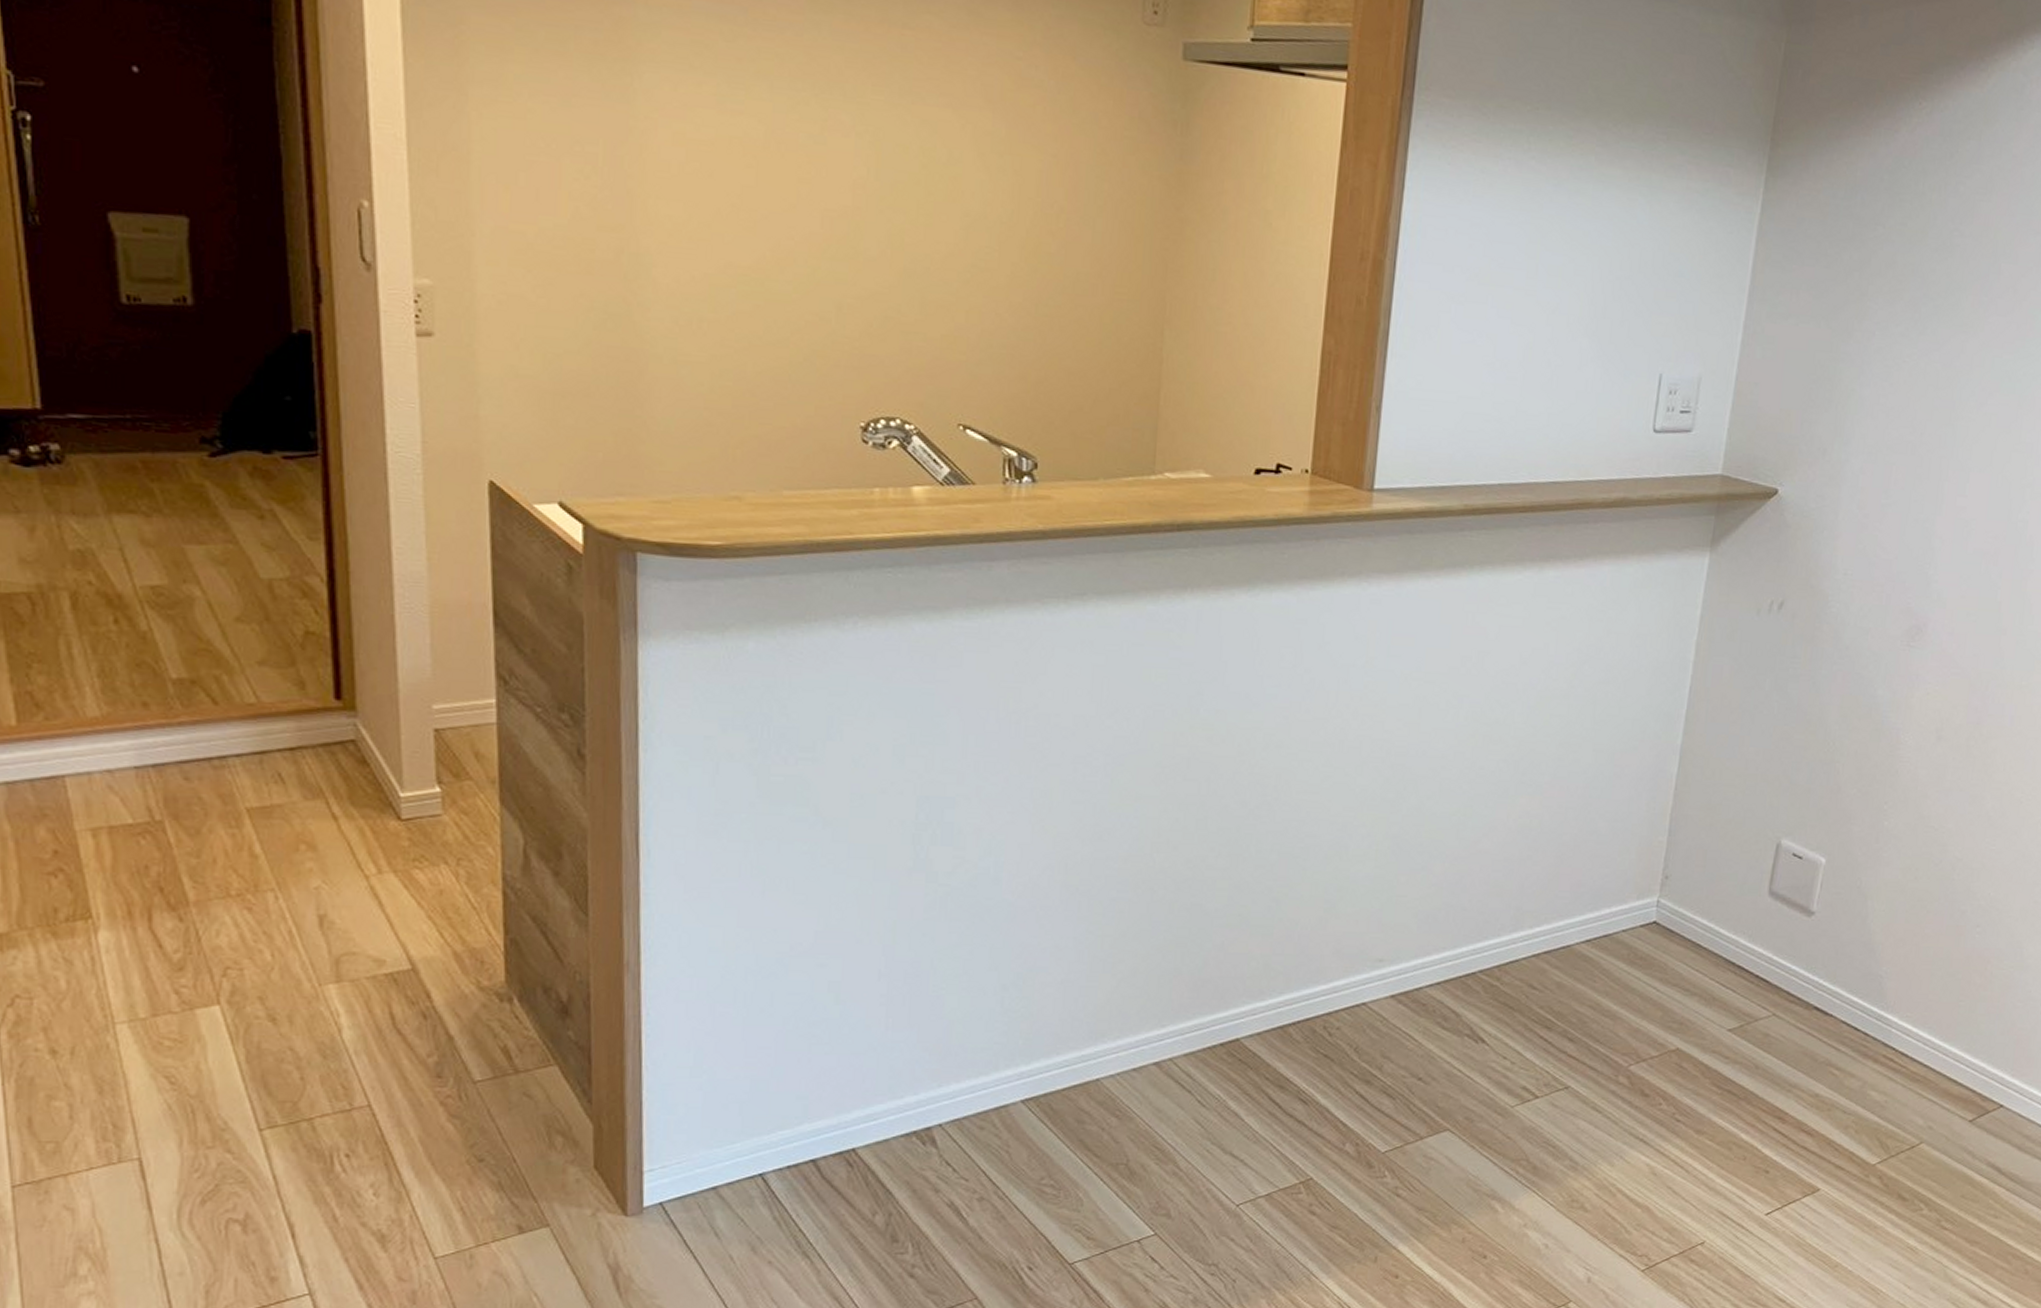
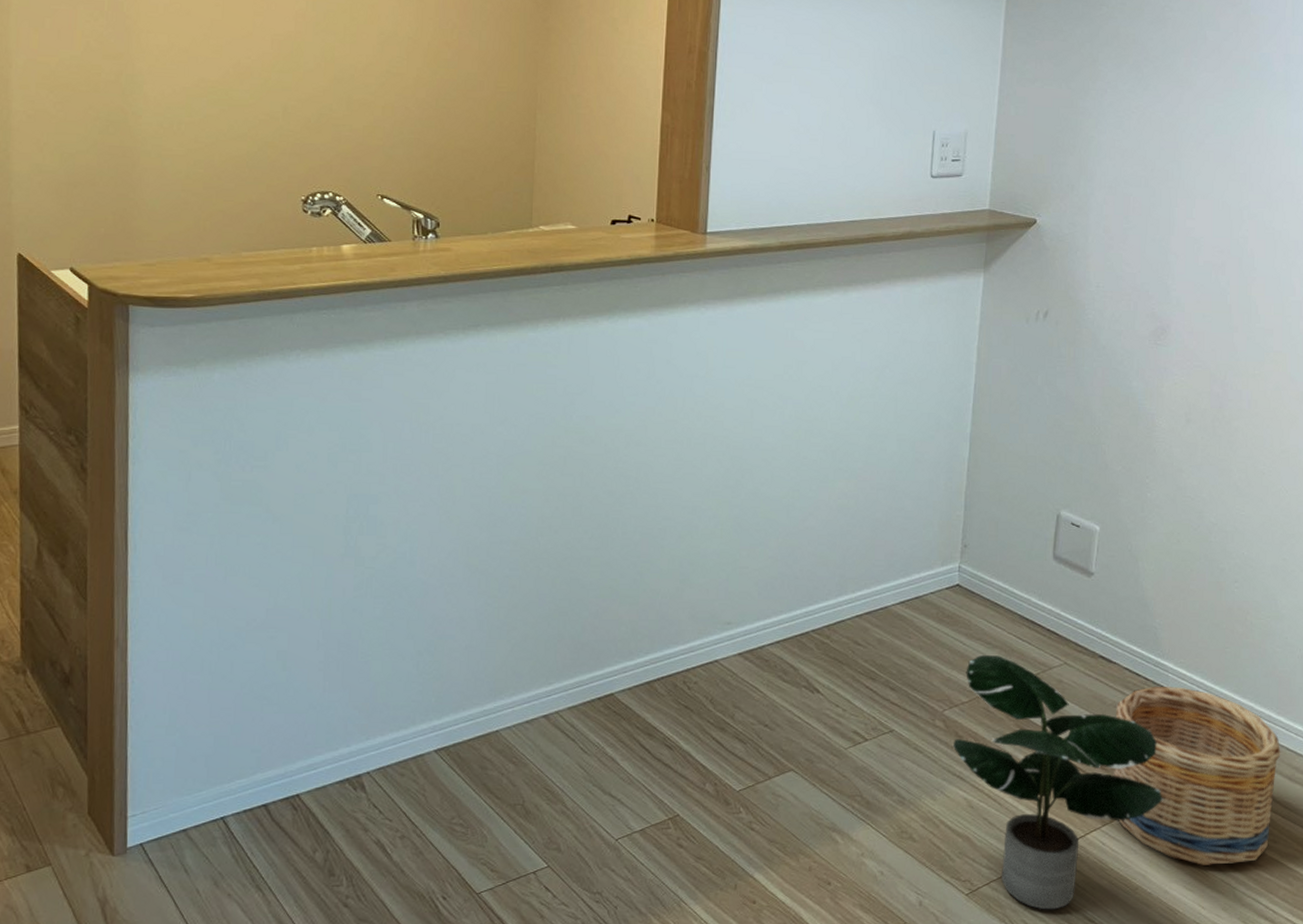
potted plant: none [1637,1002,1874,1288] -> present [952,654,1163,910]
basket: none [1819,1042,2012,1242] -> present [1113,686,1281,865]

